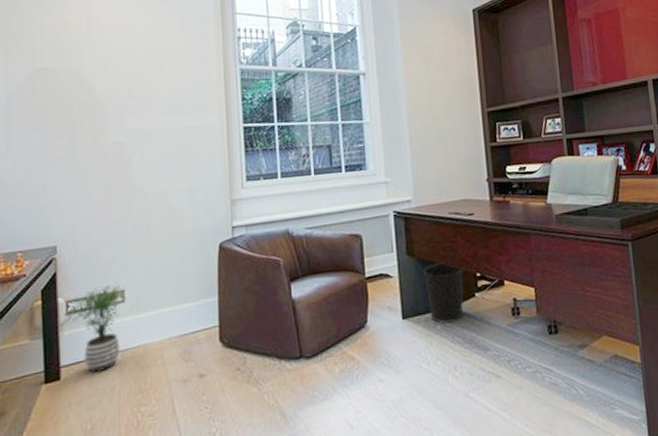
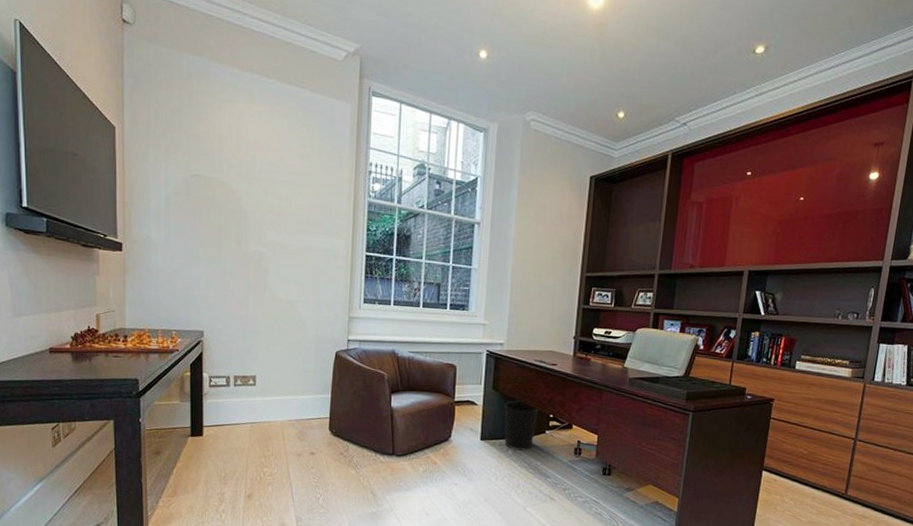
potted plant: present [64,285,126,373] -> none [207,370,257,436]

